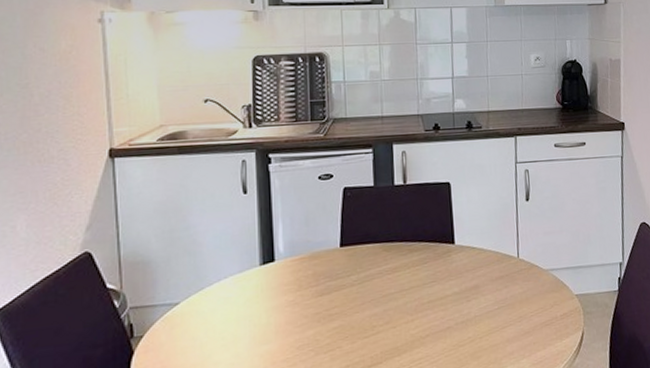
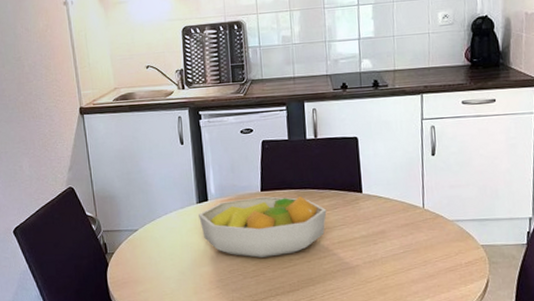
fruit bowl: none [262,251,416,328] -> present [199,196,327,258]

